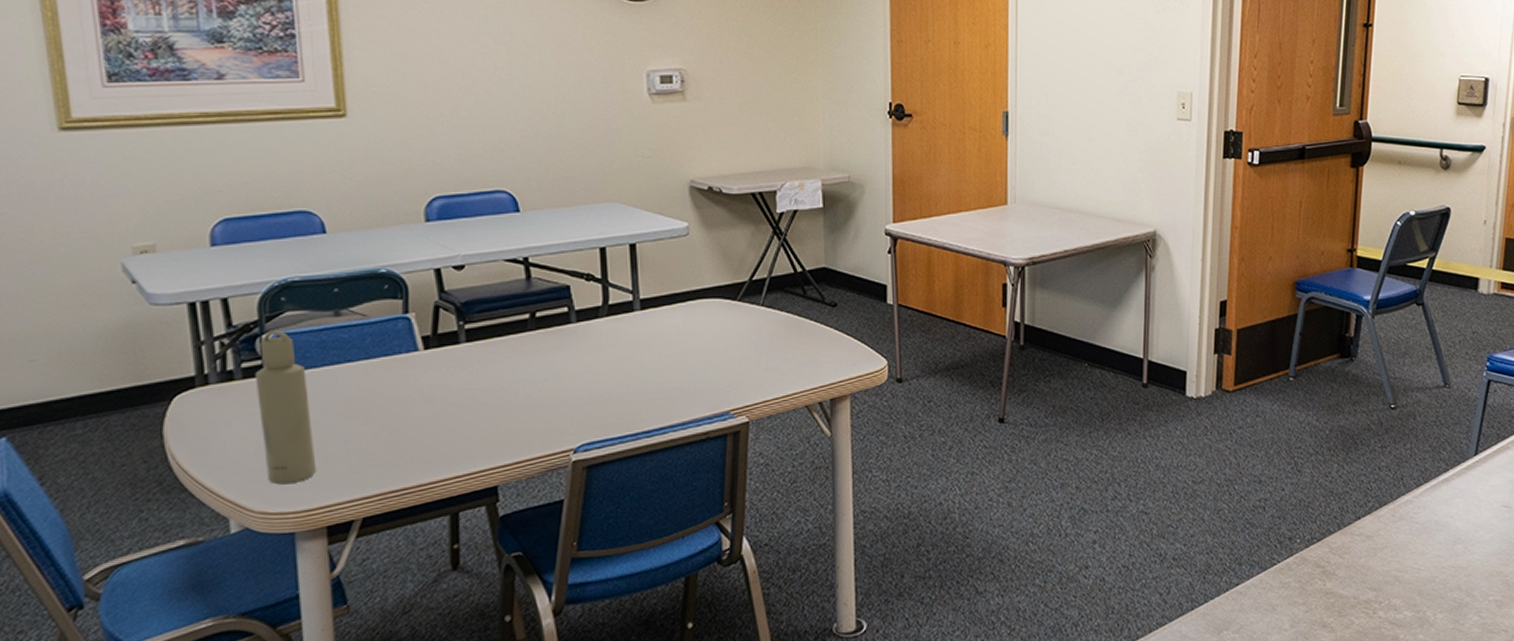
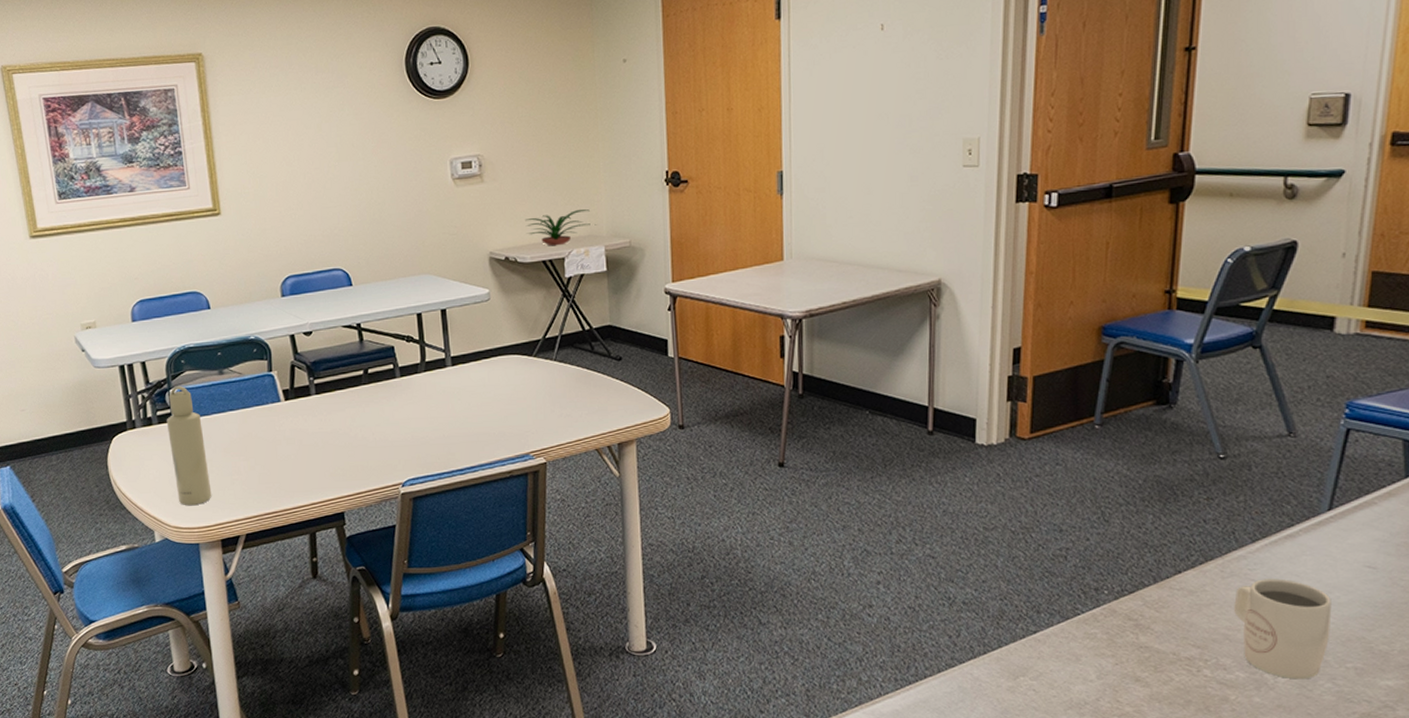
plant: none [733,137,814,177] -> present [525,209,597,246]
mug: none [1403,520,1478,615] -> present [1234,578,1332,680]

